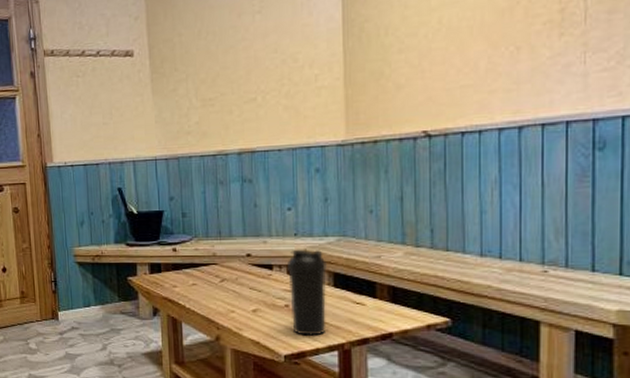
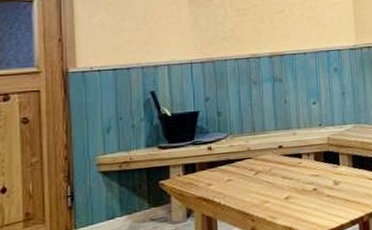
water bottle: present [288,249,327,336] -> none [314,137,348,215]

